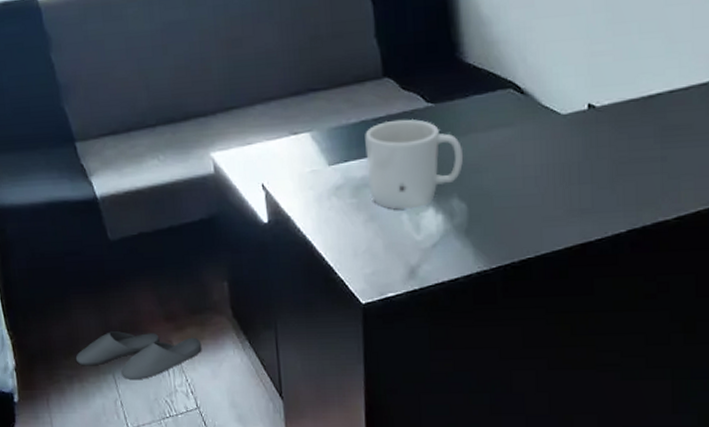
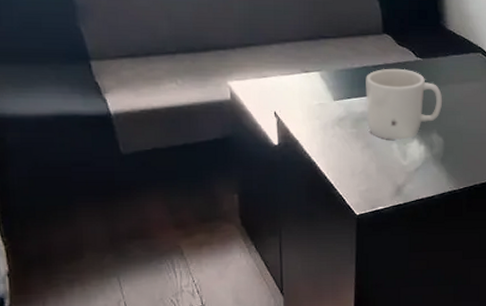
slippers: present [75,330,202,379] -> none [77,236,210,282]

